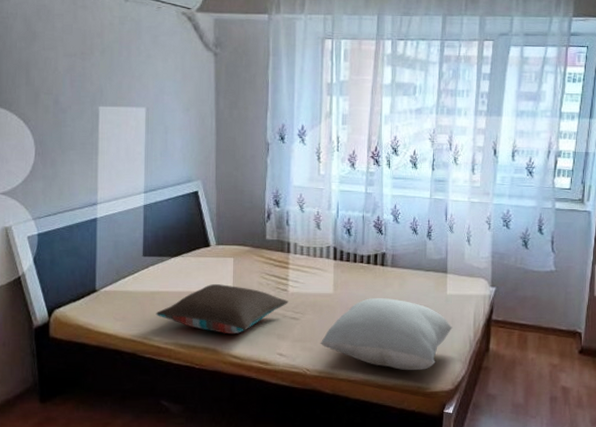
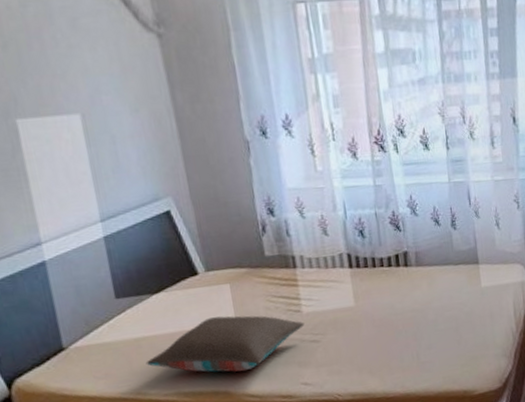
pillow: present [320,298,453,371] -> none [348,301,492,377]

